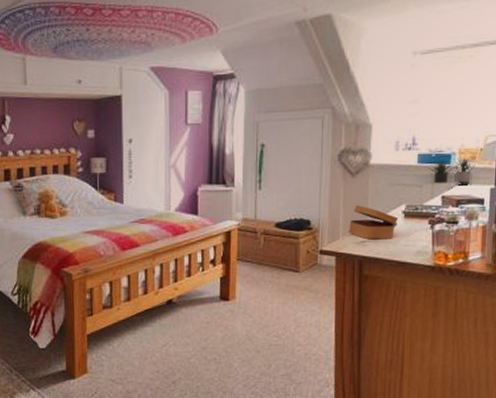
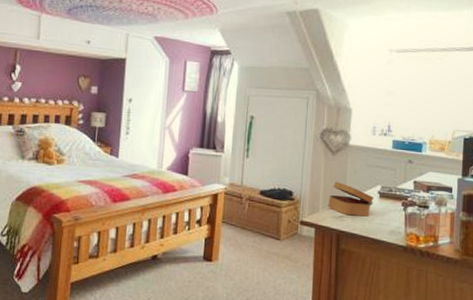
succulent plant: present [429,157,476,184] -> none [403,147,445,171]

